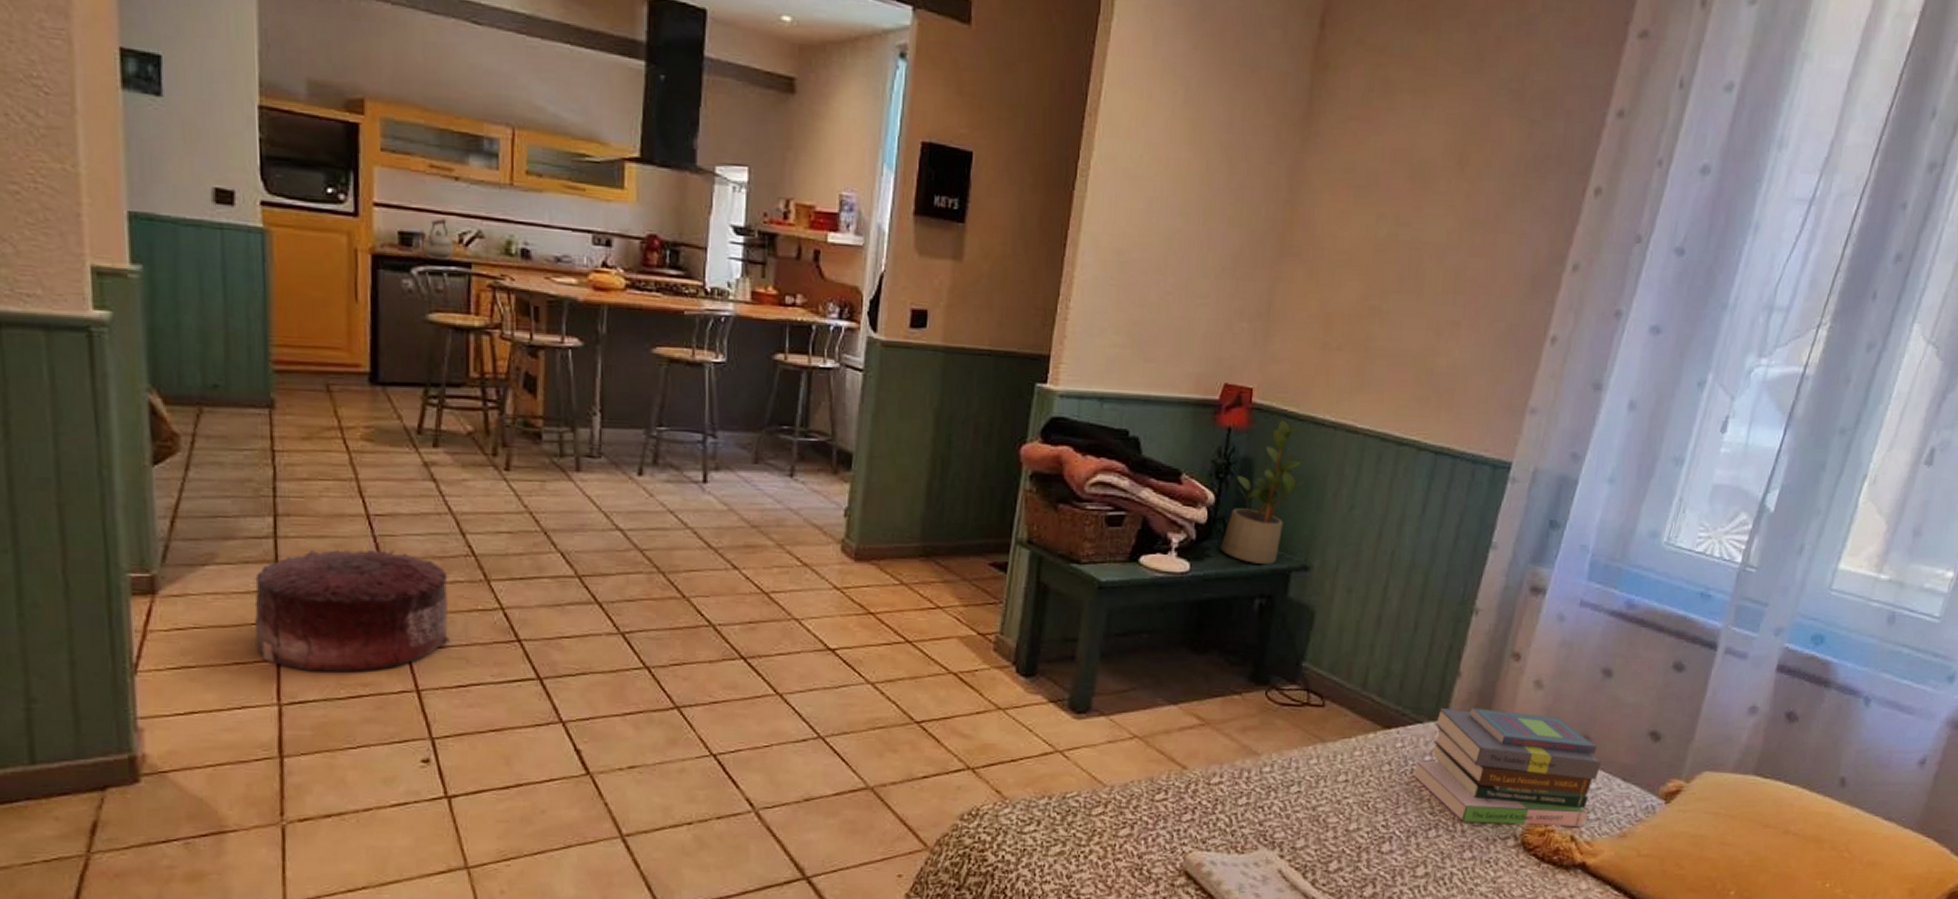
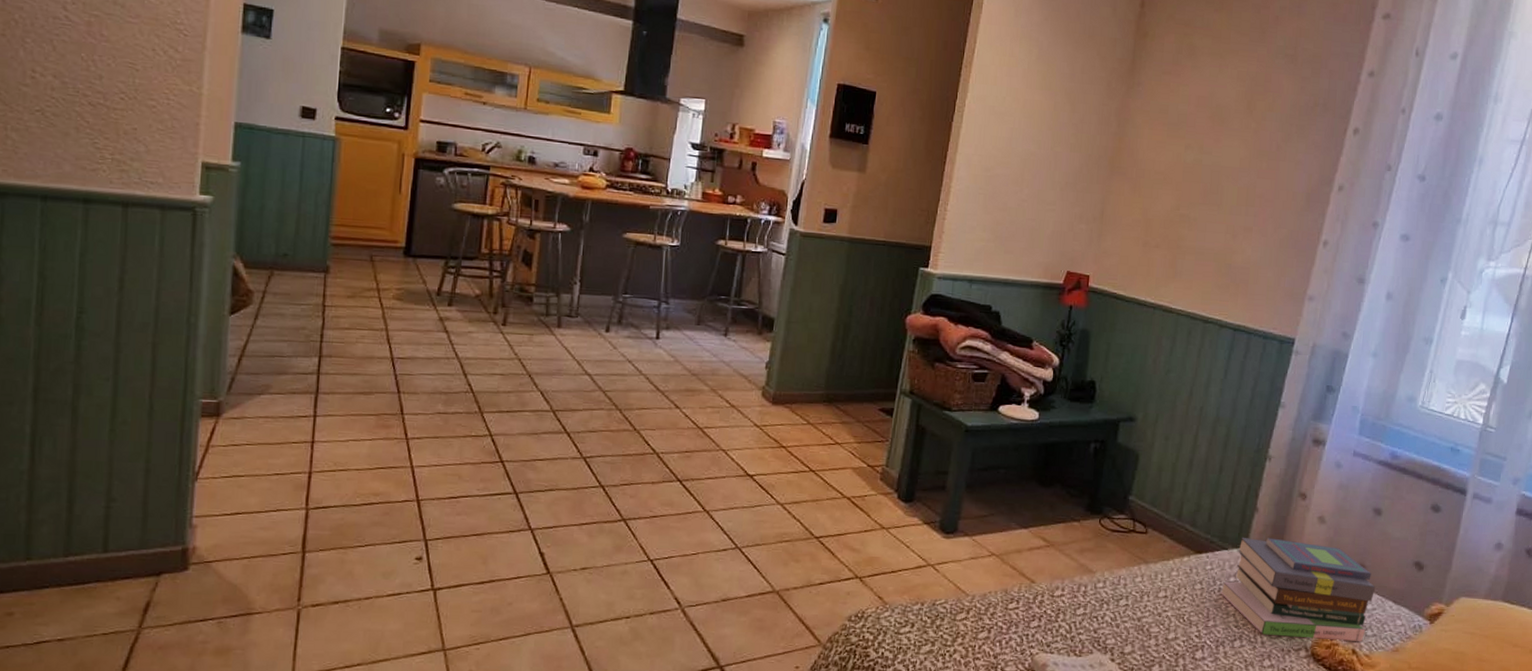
pouf: present [254,549,451,672] -> none [292,385,451,484]
kettle: present [422,218,455,261] -> none [453,132,479,164]
potted plant: present [1220,420,1306,564] -> none [1063,301,1131,415]

